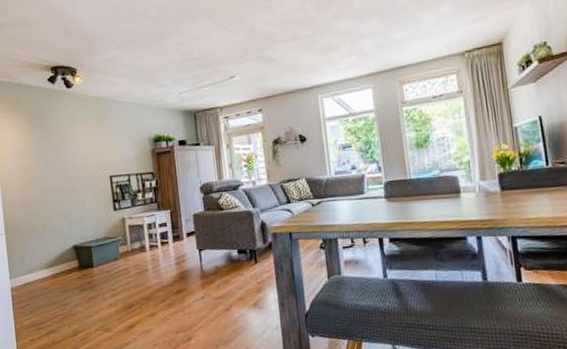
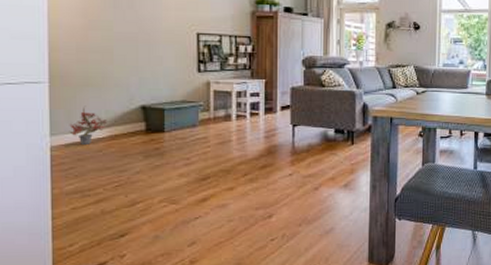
potted plant: none [22,250,49,284] -> present [69,105,107,144]

